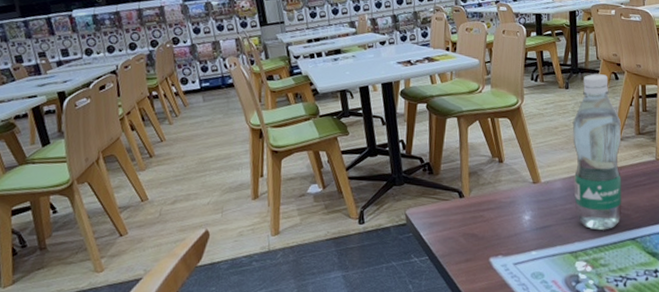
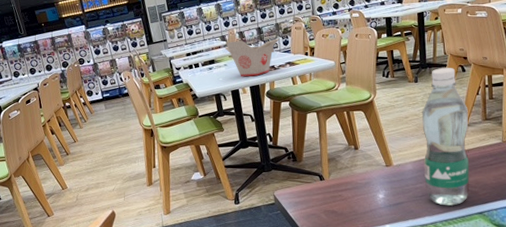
takeout container: none [353,28,418,72] -> present [224,38,280,77]

